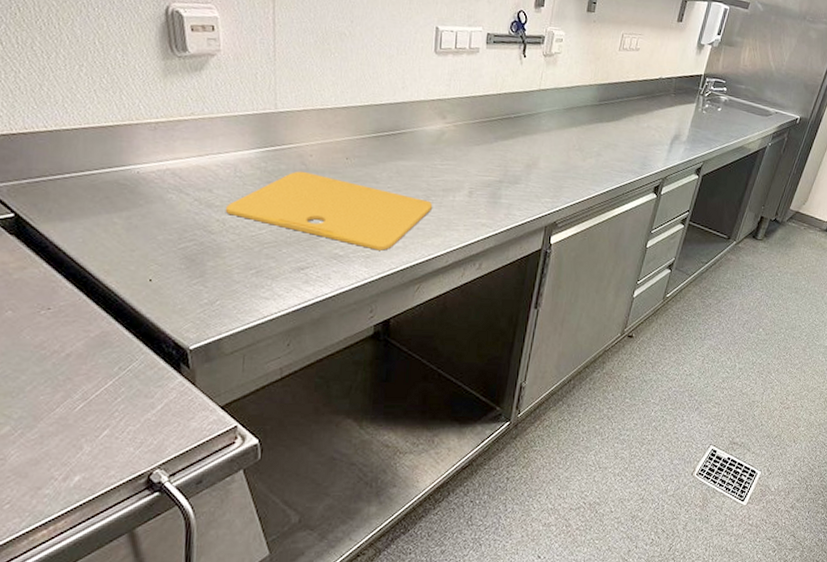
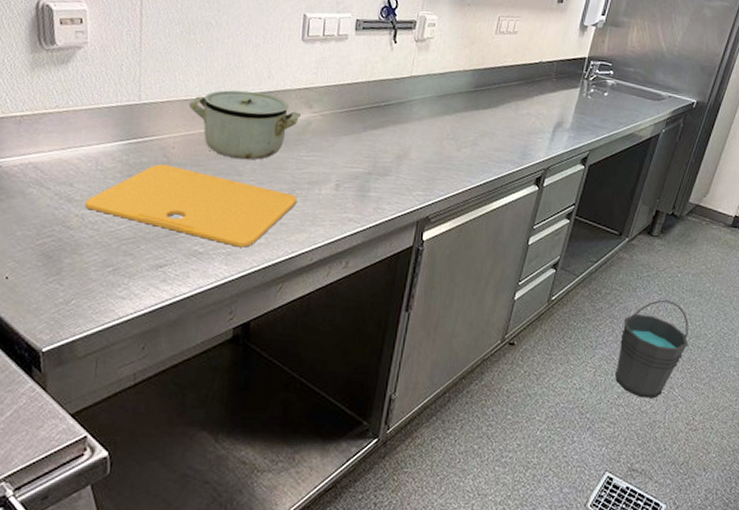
cooking pot: none [324,100,435,168] -> present [188,90,301,160]
bucket: none [721,296,786,382] -> present [615,300,688,399]

